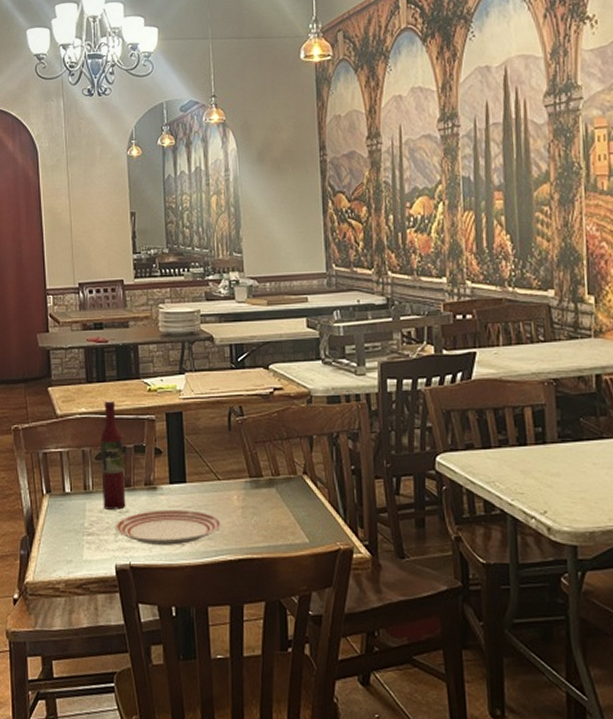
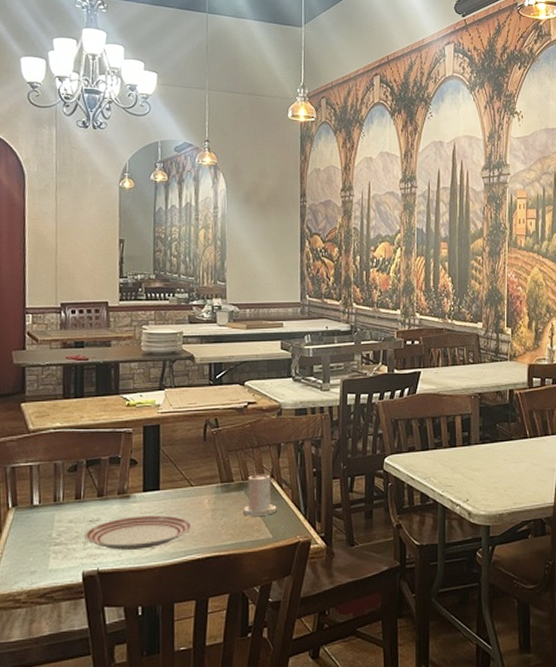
wine bottle: present [100,400,126,510] -> none [73,414,98,519]
candle: none [275,466,312,517] -> present [243,471,277,516]

